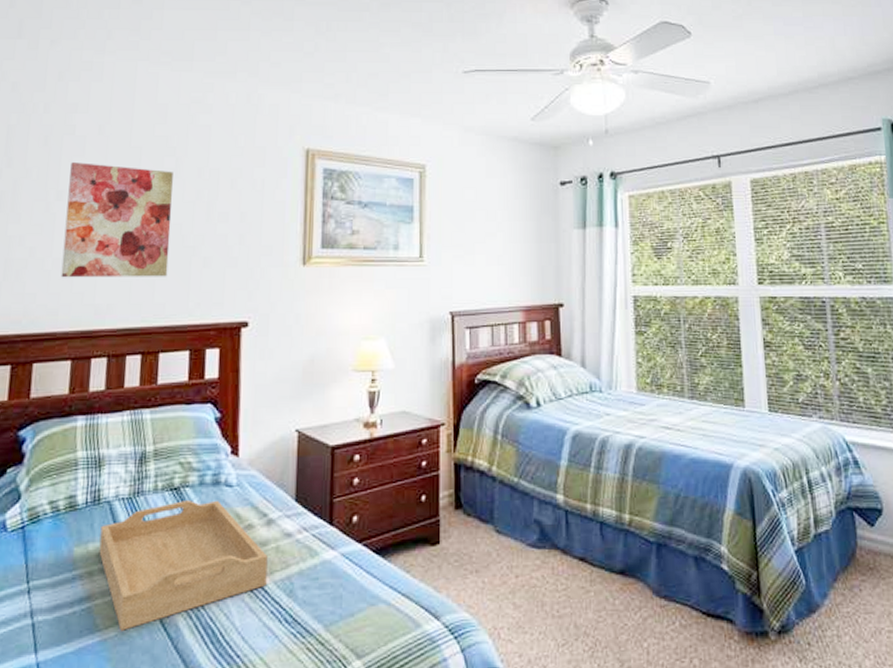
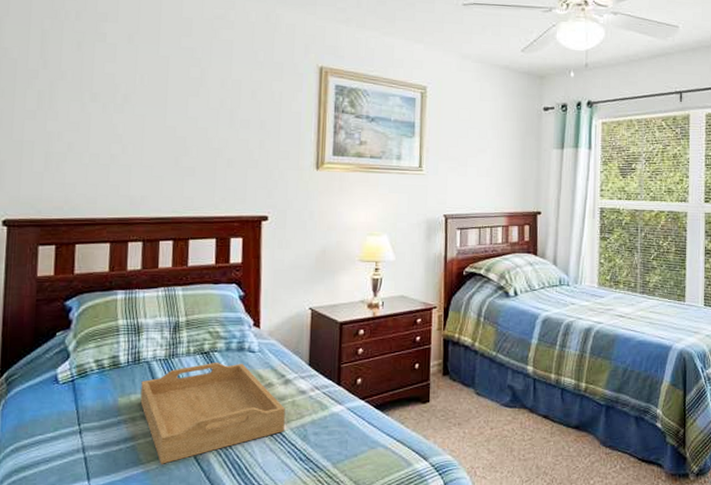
wall art: present [61,162,173,278] -> none [98,68,199,174]

